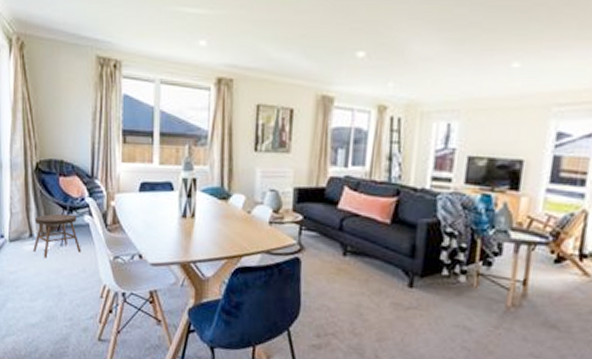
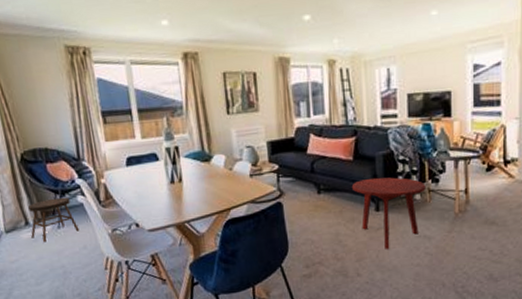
side table: none [383,248,475,334] -> present [351,177,426,249]

